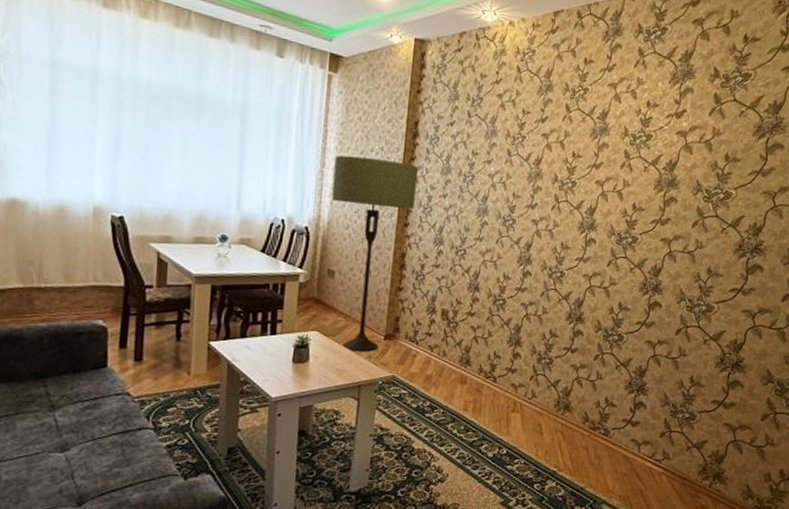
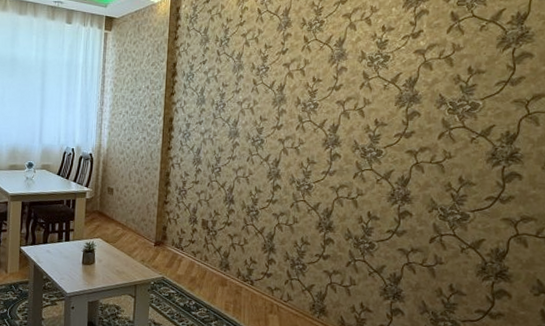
floor lamp: present [331,155,418,351] -> none [109,95,177,256]

